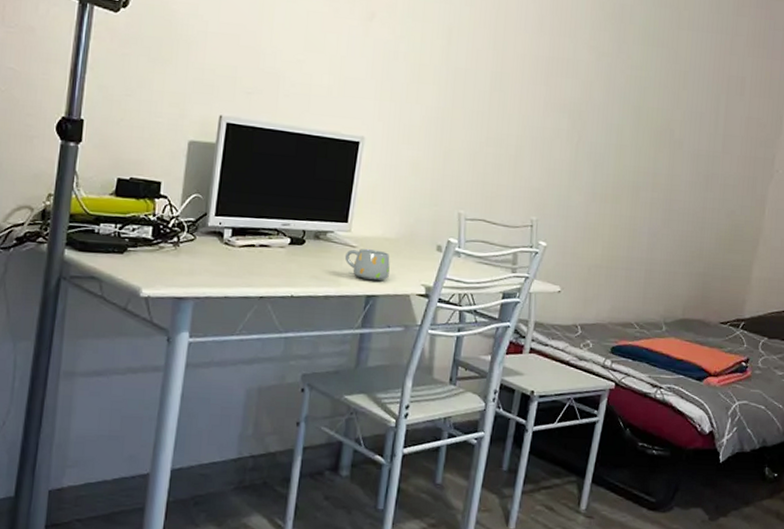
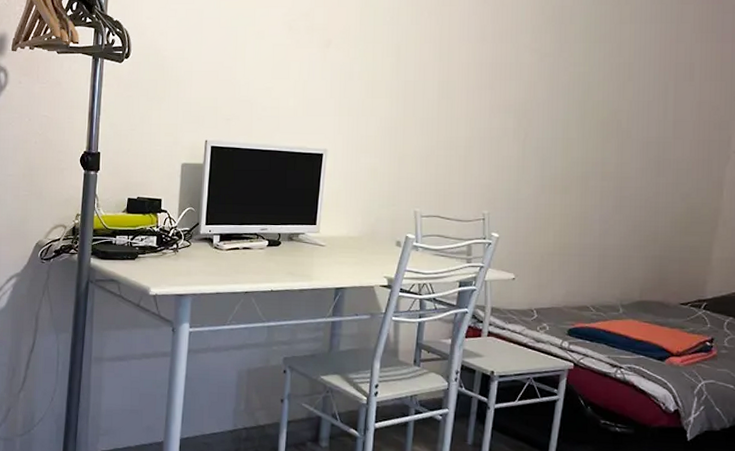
mug: present [344,249,390,281] -> none [315,247,355,275]

